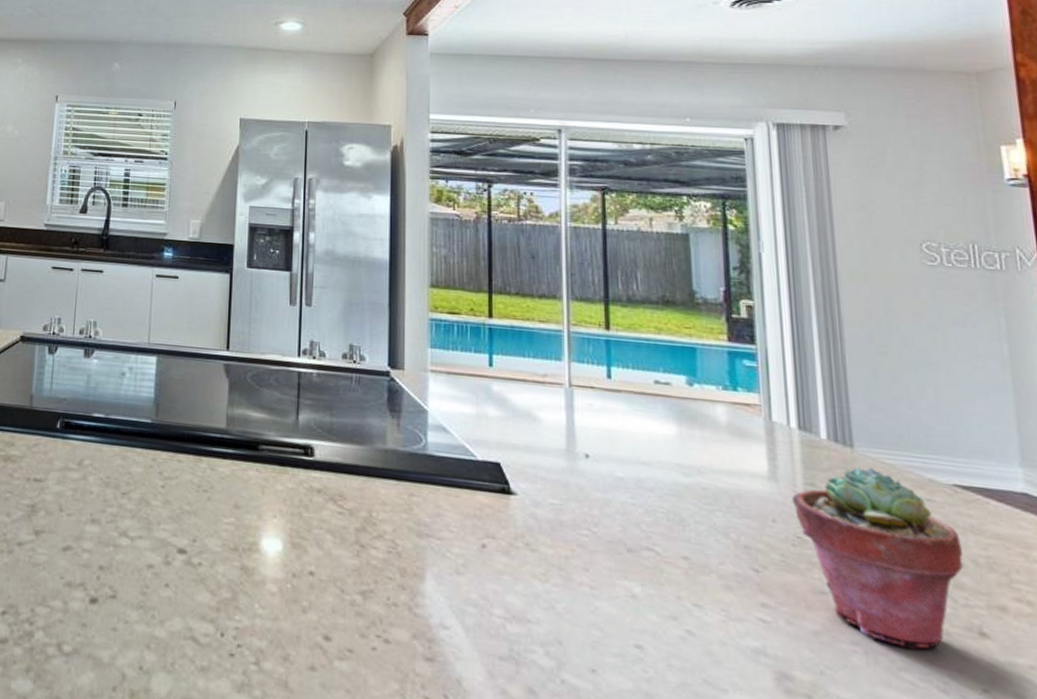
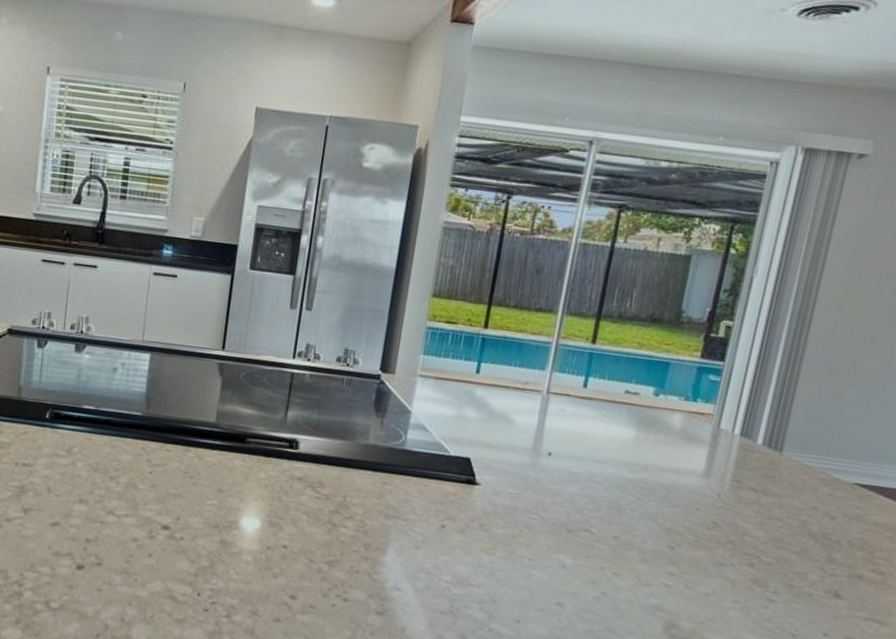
potted succulent: present [792,466,963,649] -> none [717,467,845,606]

